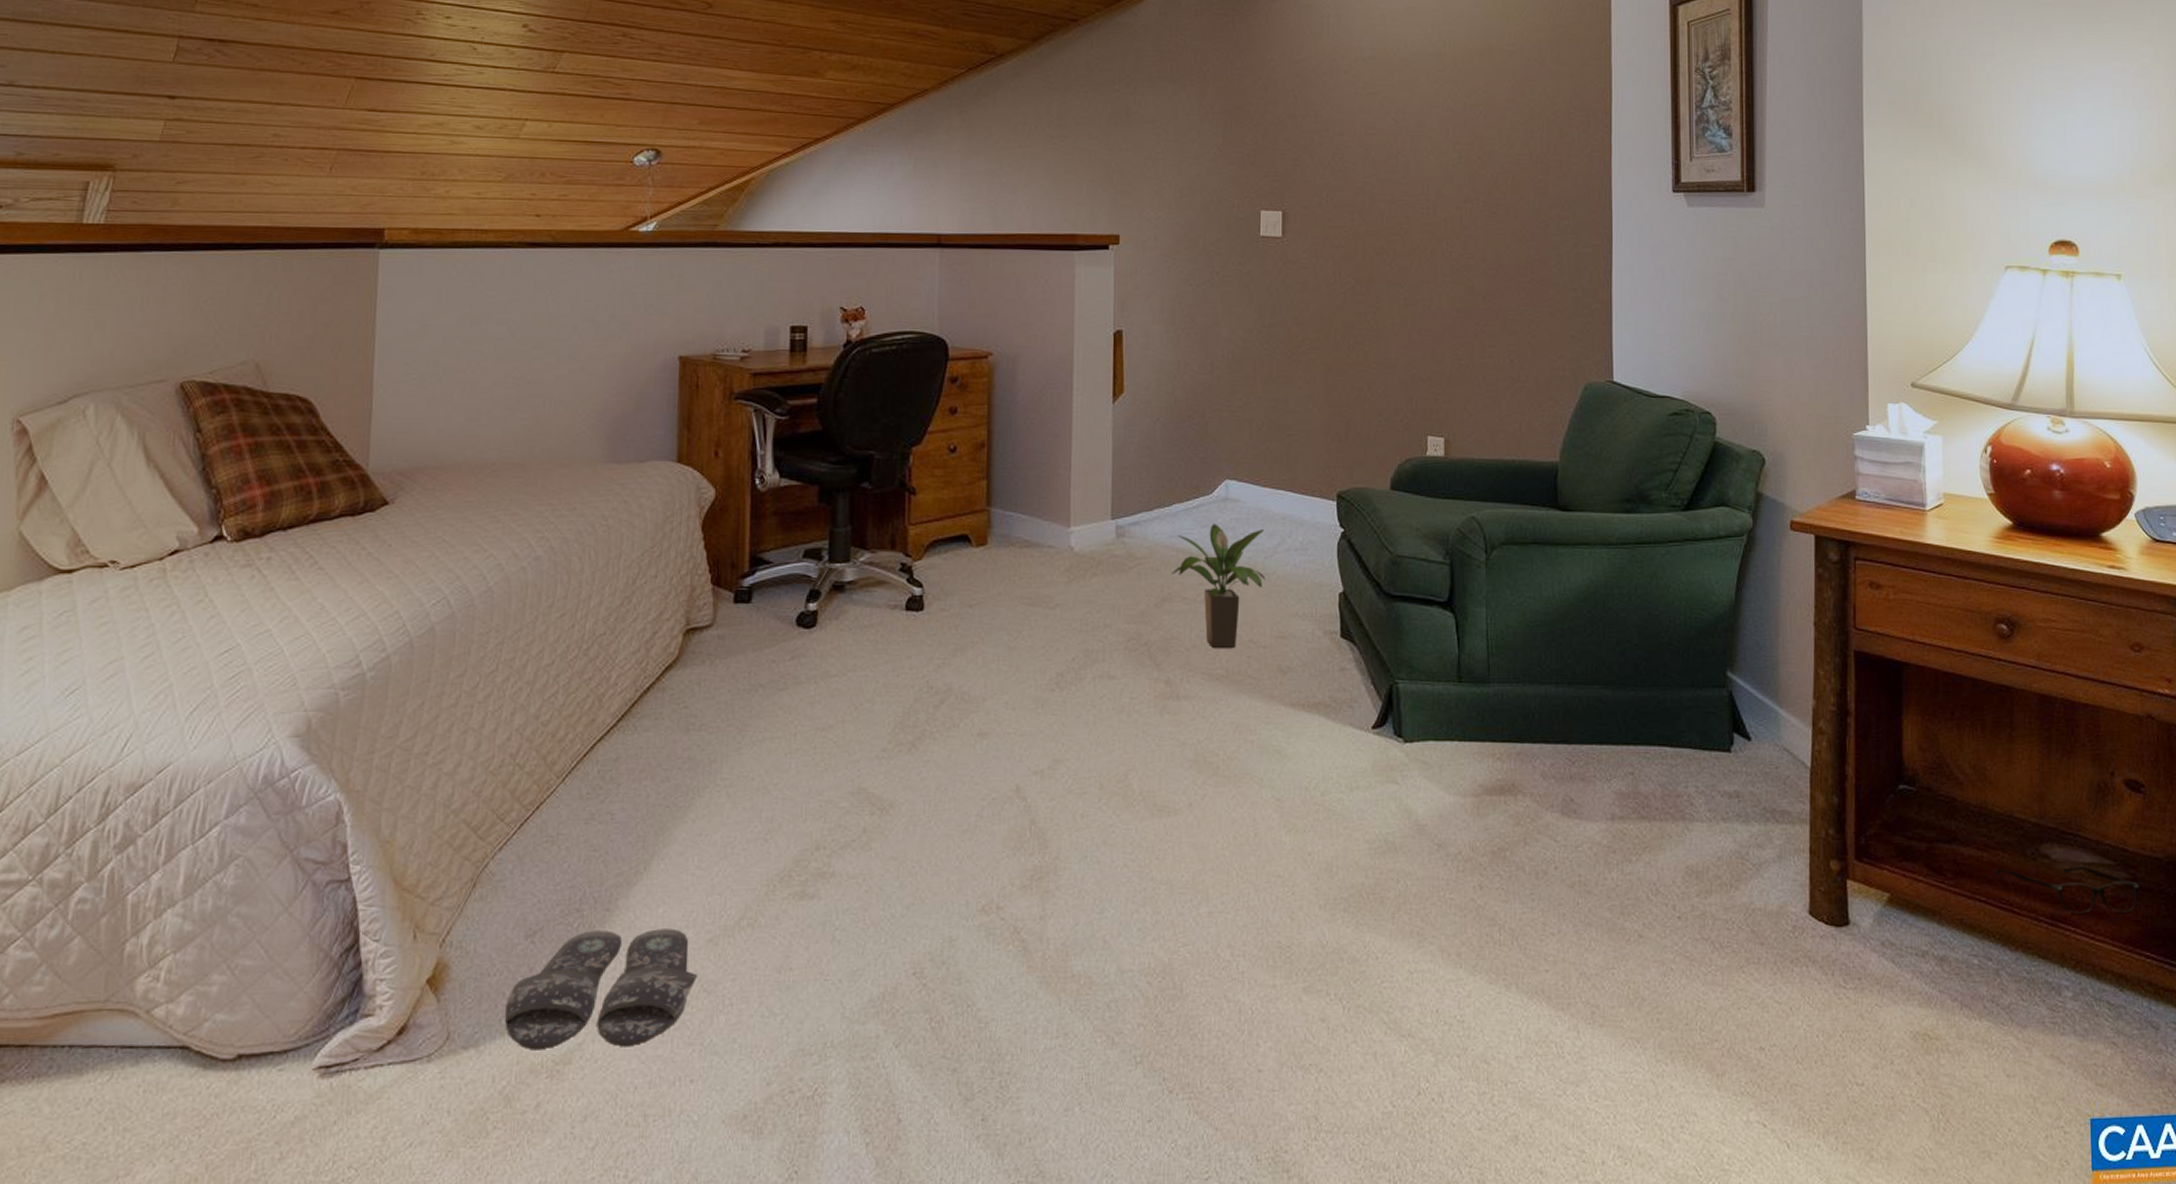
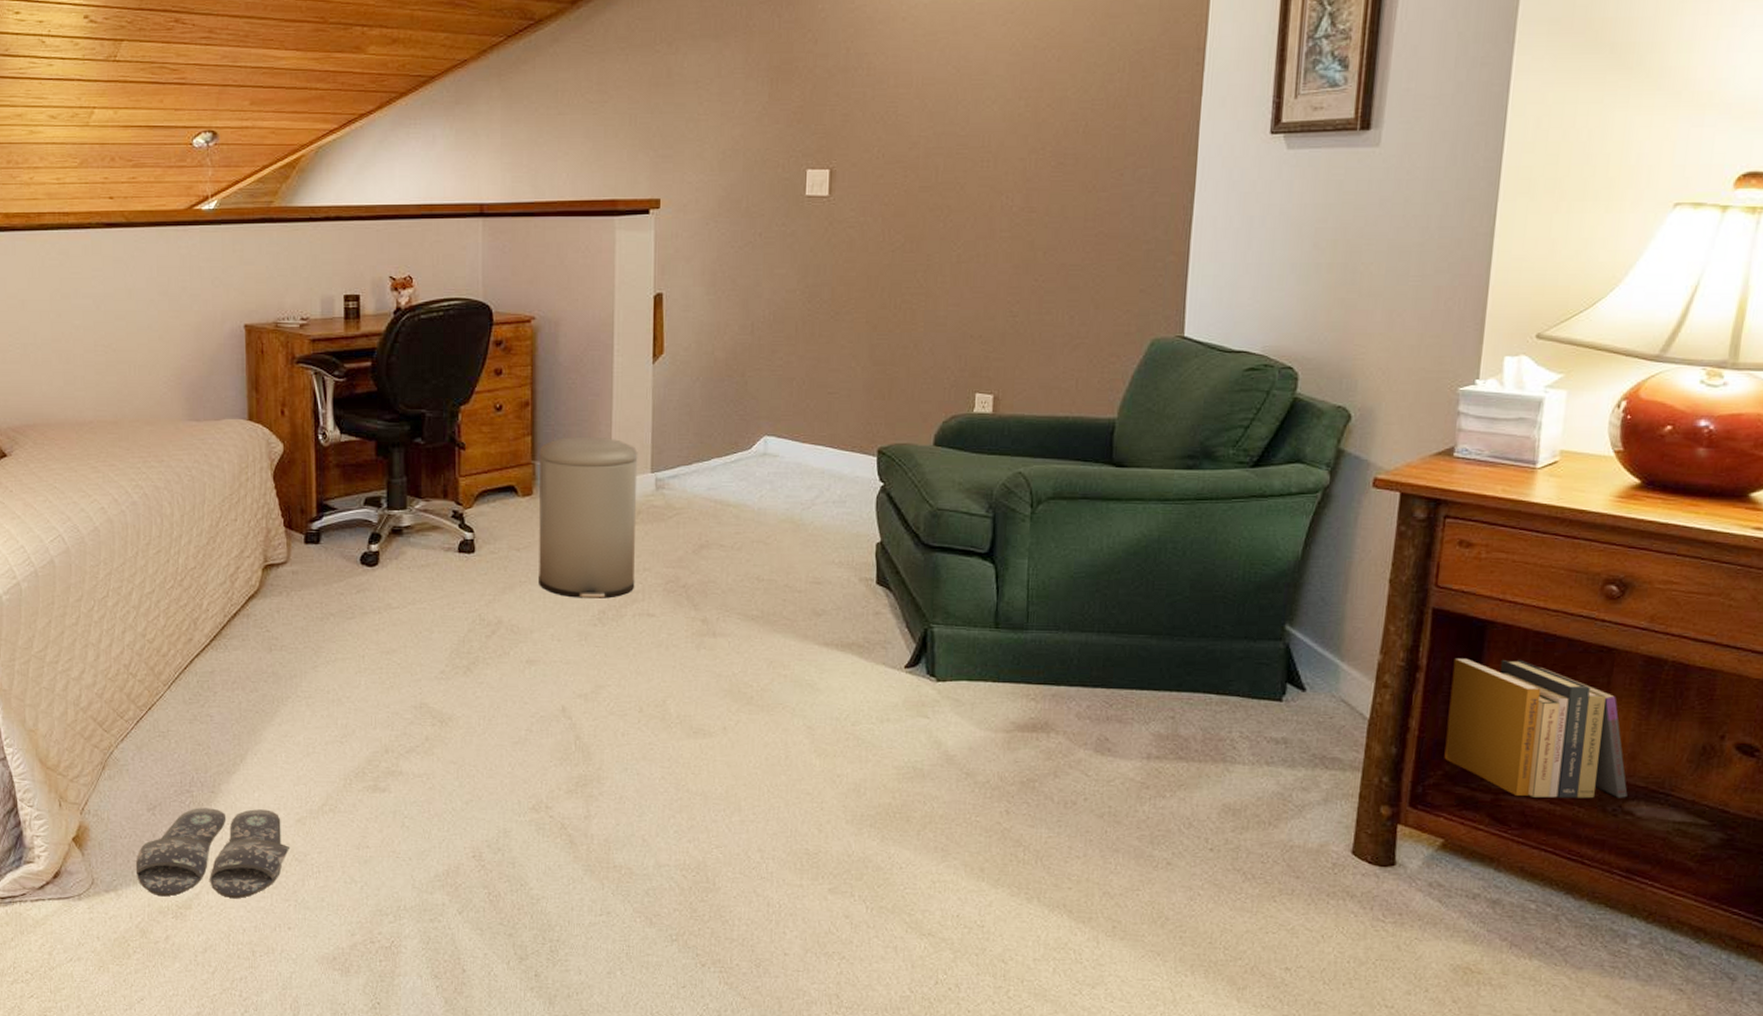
pedal bin: none [992,480,1098,660] -> present [539,436,638,598]
potted plant: present [1172,524,1266,648] -> none [709,477,803,592]
books: none [1878,701,2042,845] -> present [1444,658,1628,799]
eyeglasses: present [1993,867,2139,914] -> none [1565,822,1737,871]

